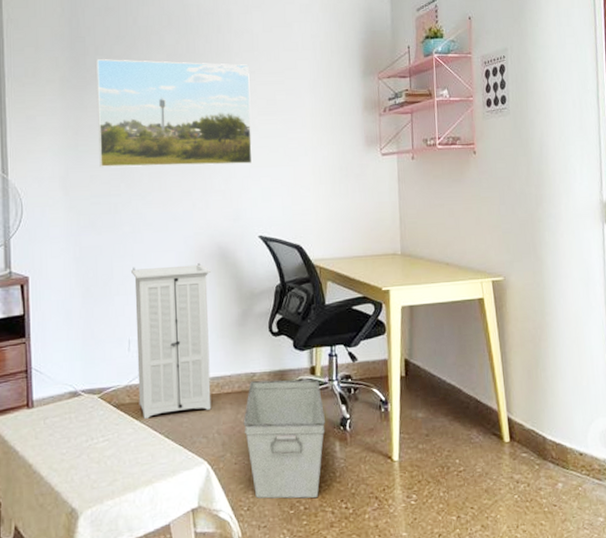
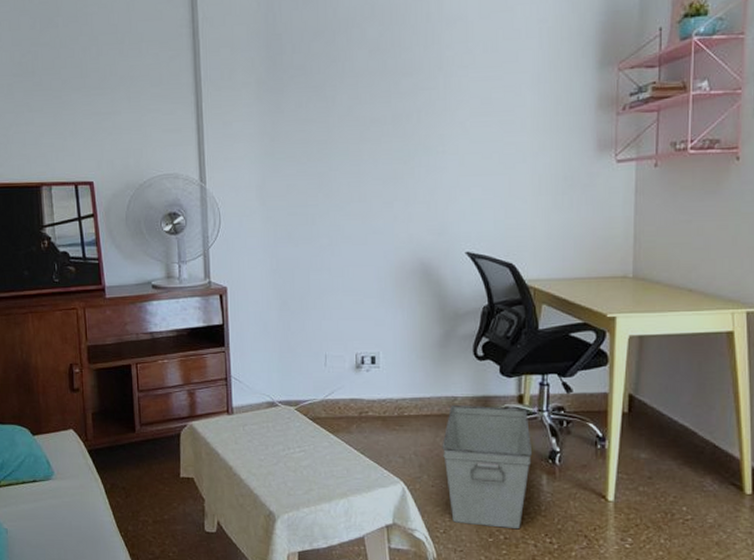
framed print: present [96,59,253,168] -> none [293,57,462,177]
storage cabinet: present [131,263,212,419] -> none [328,279,412,434]

